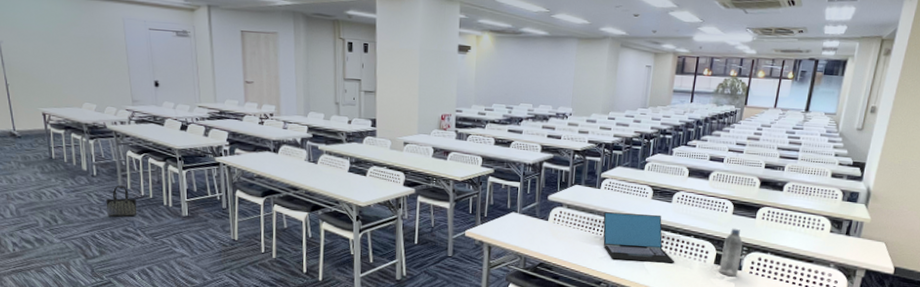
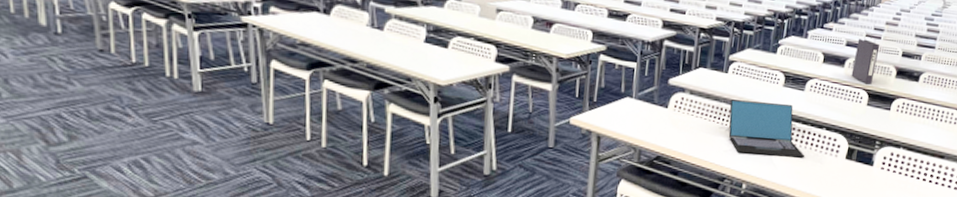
tote bag: present [106,185,137,217] -> none [77,47,126,91]
binder: none [716,153,743,195] -> present [851,38,880,85]
water bottle: present [719,228,744,277] -> none [850,120,877,173]

